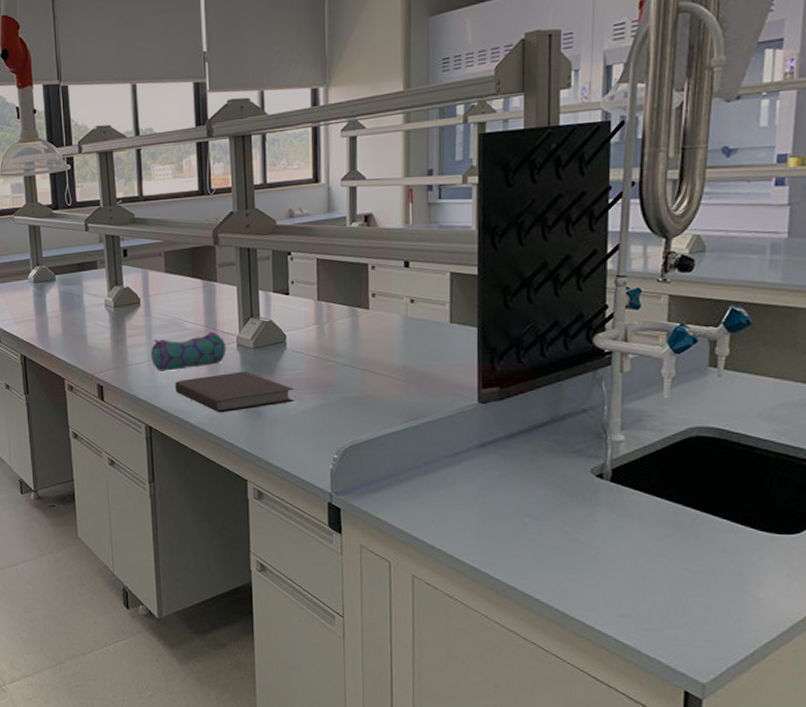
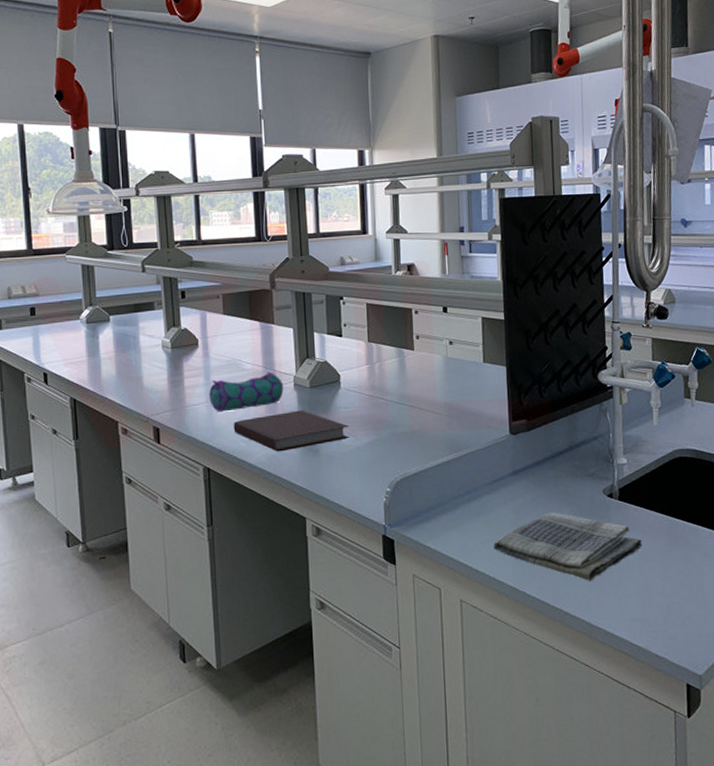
dish towel: none [453,490,638,569] -> present [494,512,642,582]

